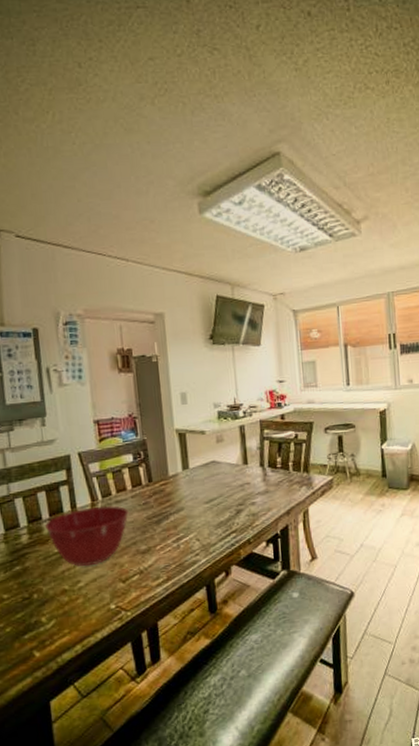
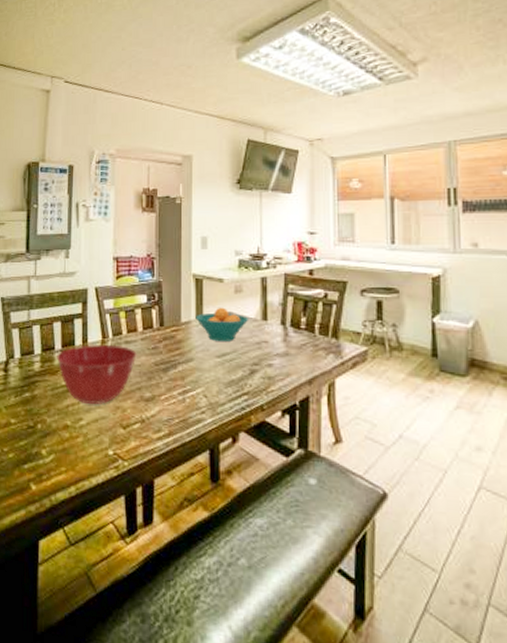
fruit bowl: none [182,457,232,489] -> present [195,307,250,341]

